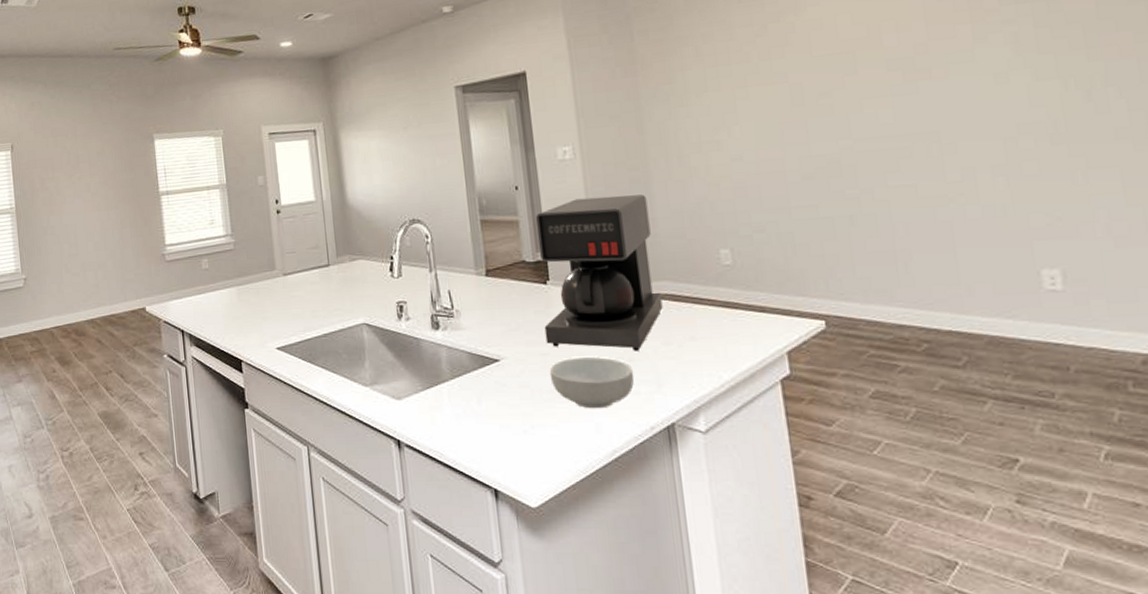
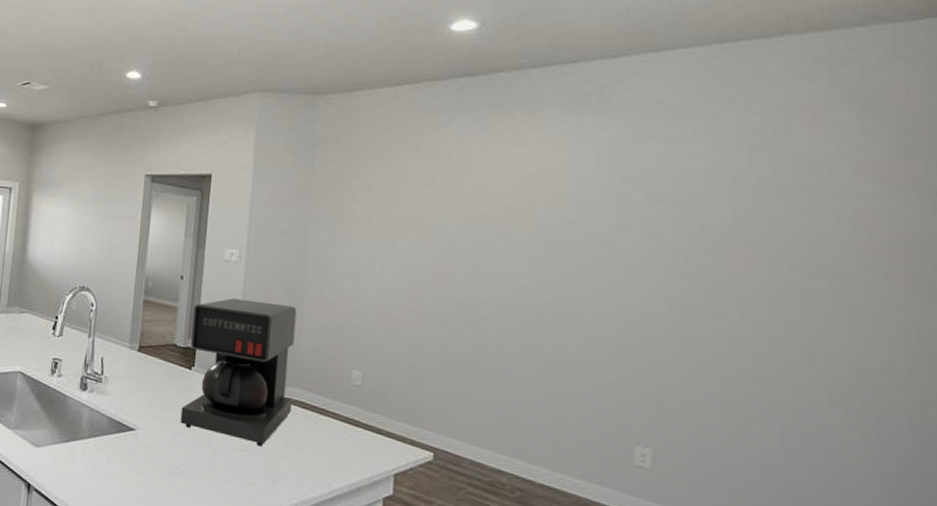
cereal bowl: present [549,357,634,409] -> none [177,440,253,492]

